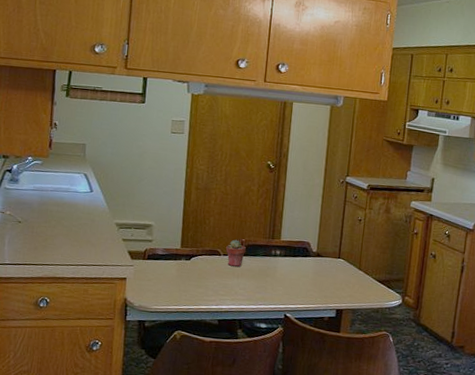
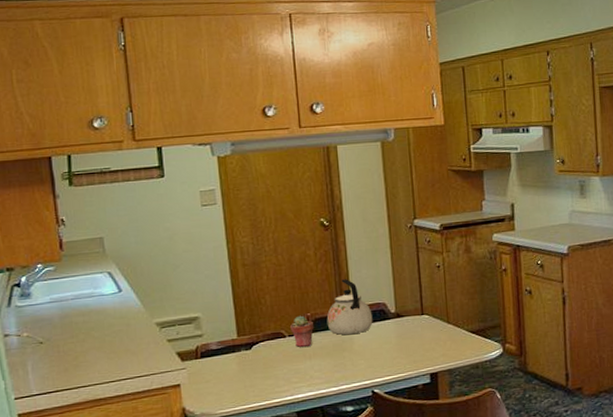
kettle: none [257,216,297,264] -> present [326,279,373,335]

